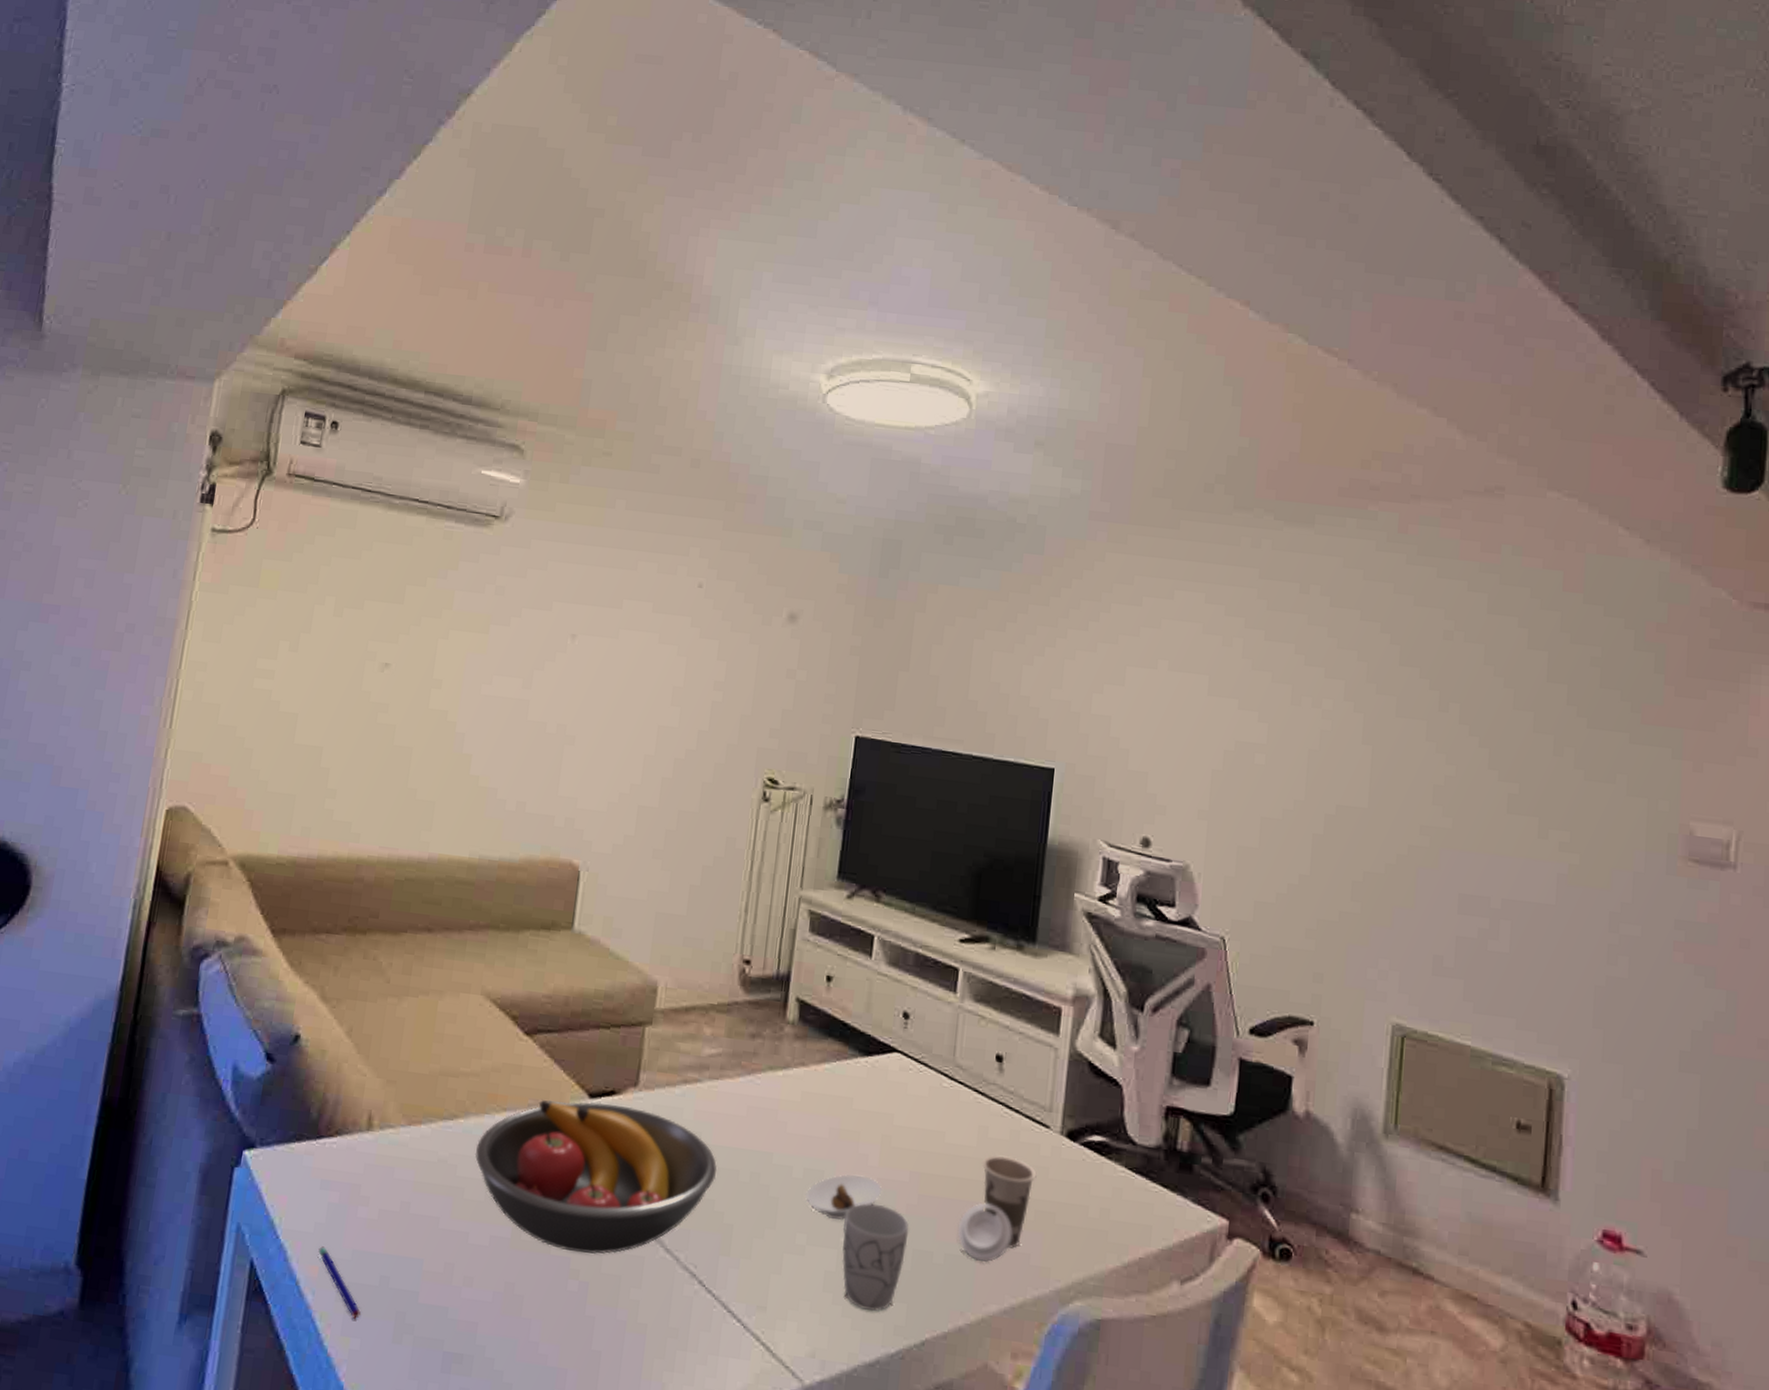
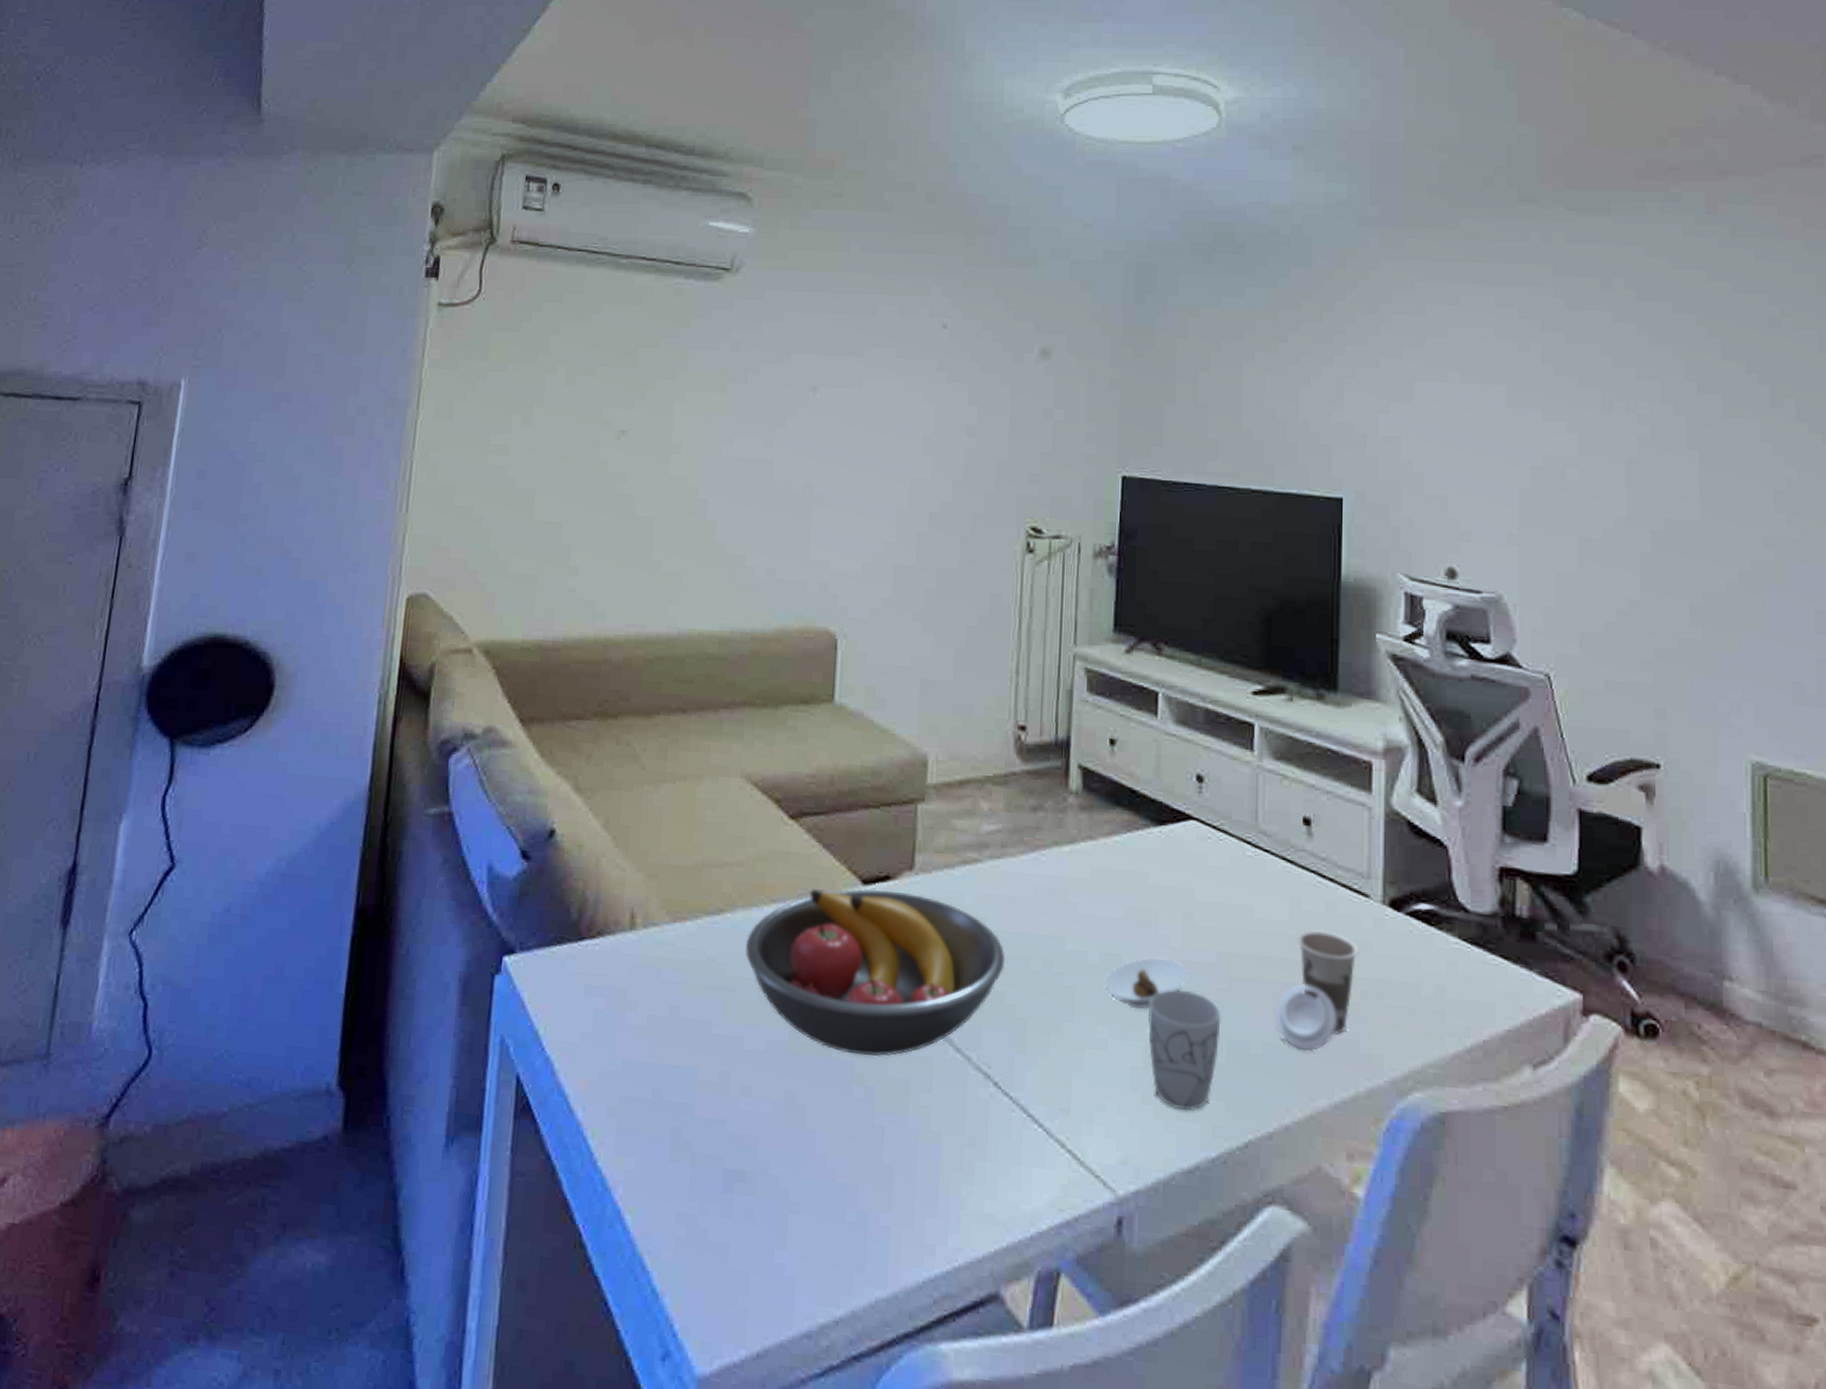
pen: present [318,1246,361,1319] -> none [586,1057,634,1136]

